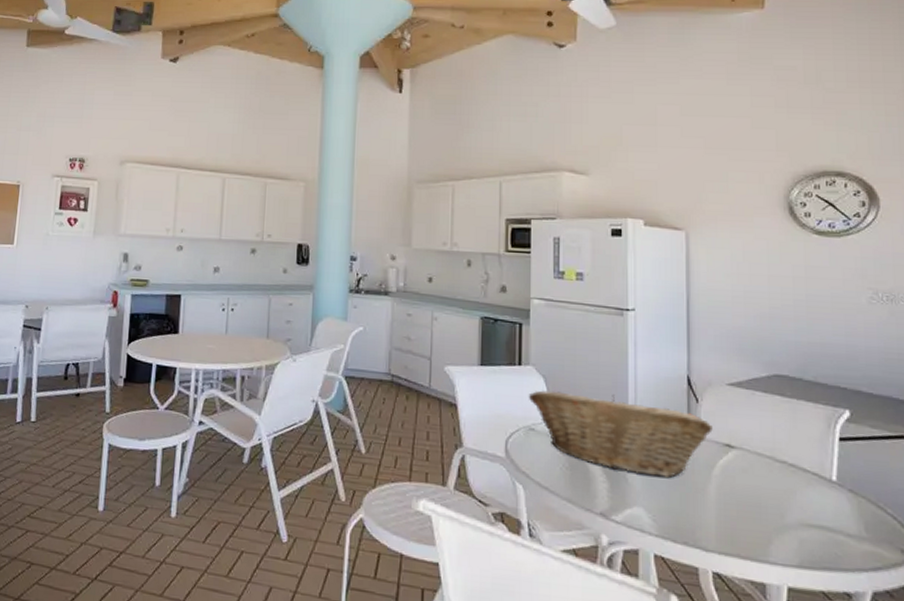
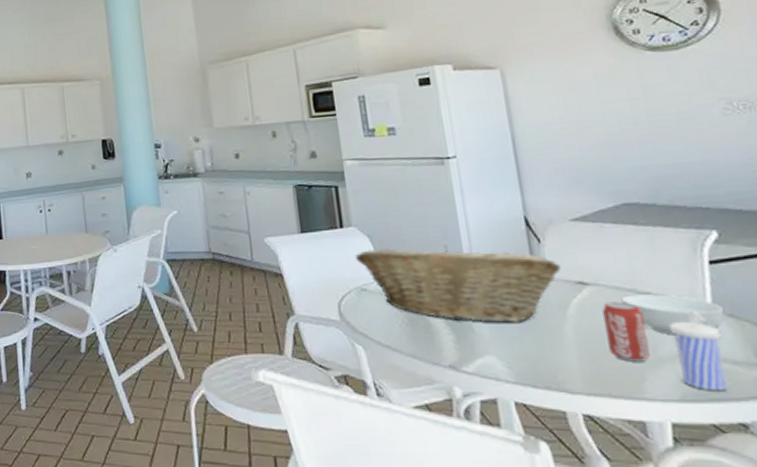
beverage can: none [743,466,779,527] -> present [602,301,650,362]
cereal bowl: none [760,462,845,505] -> present [621,294,725,336]
beverage cup: none [798,483,841,561] -> present [669,311,728,392]

